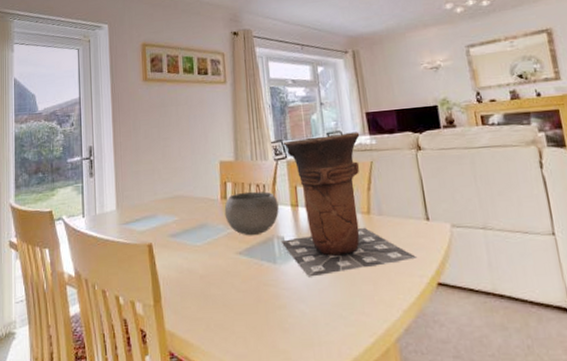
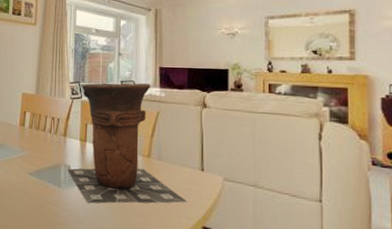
bowl: present [224,191,279,236] -> none [21,122,69,161]

